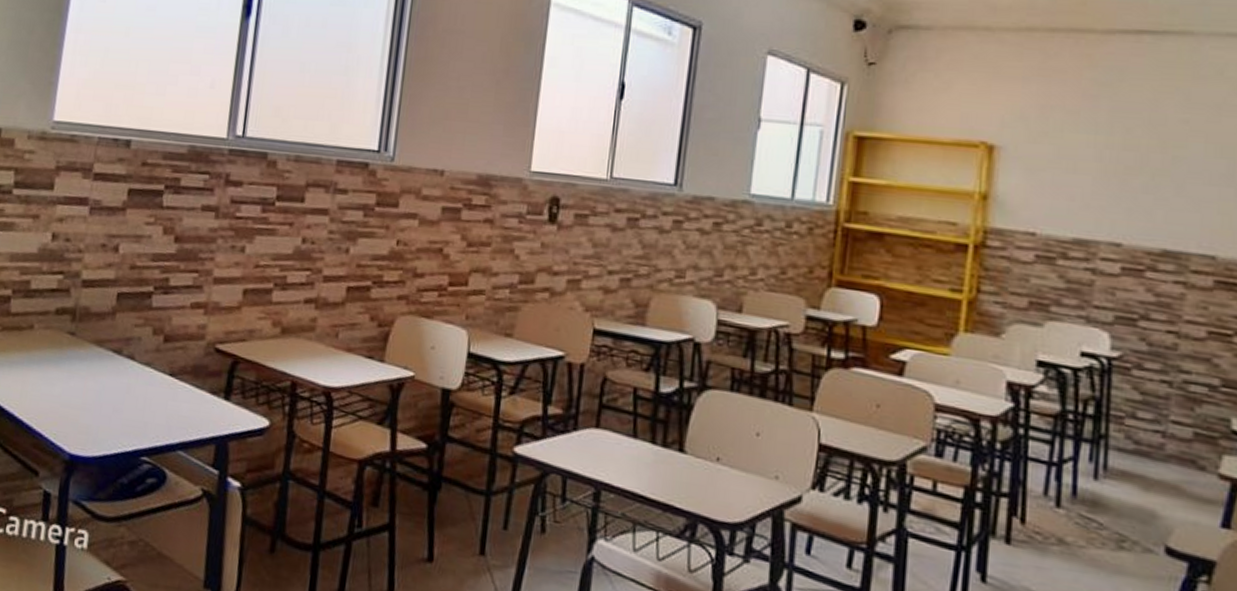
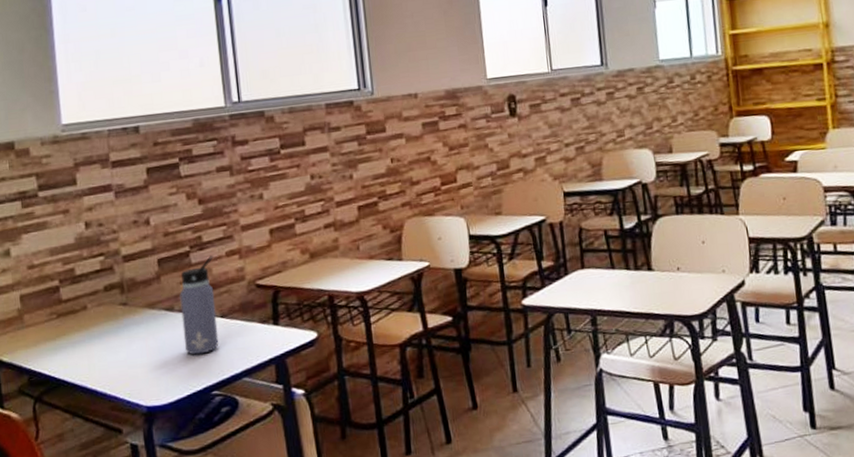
water bottle: none [123,303,177,412] -> present [180,255,219,355]

